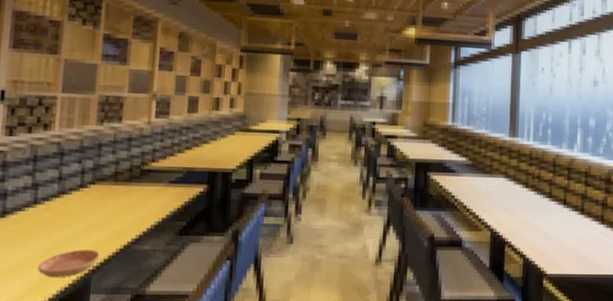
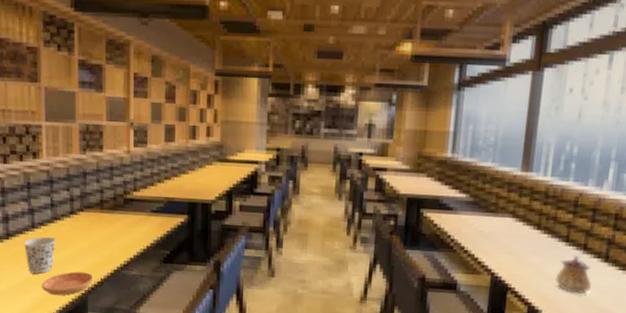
cup: none [21,212,61,254] -> present [23,236,56,274]
teapot: none [544,208,573,244] -> present [555,253,592,294]

